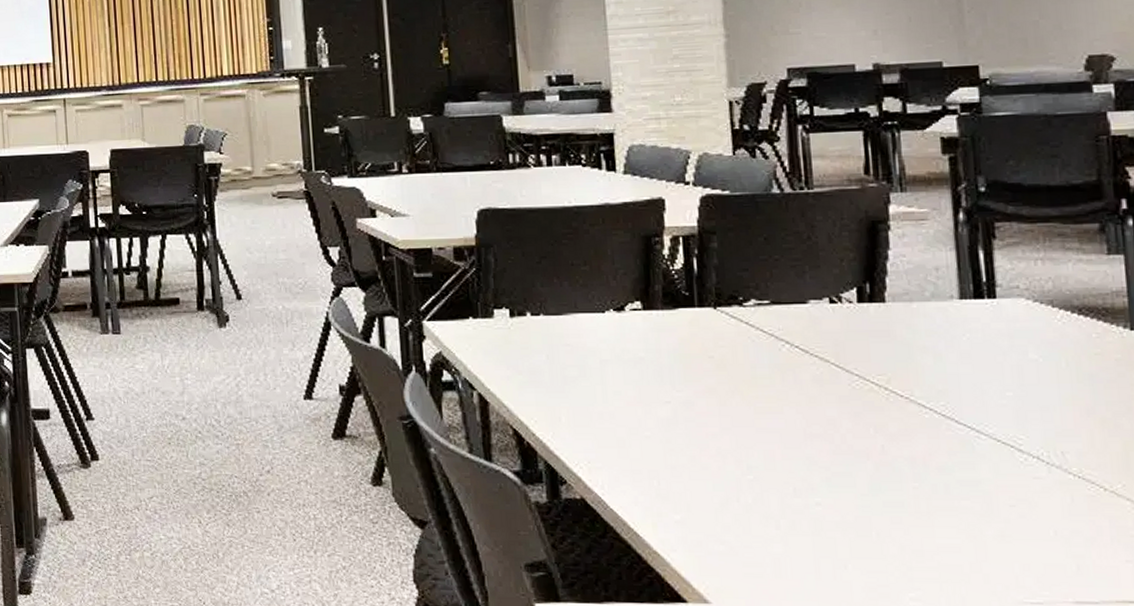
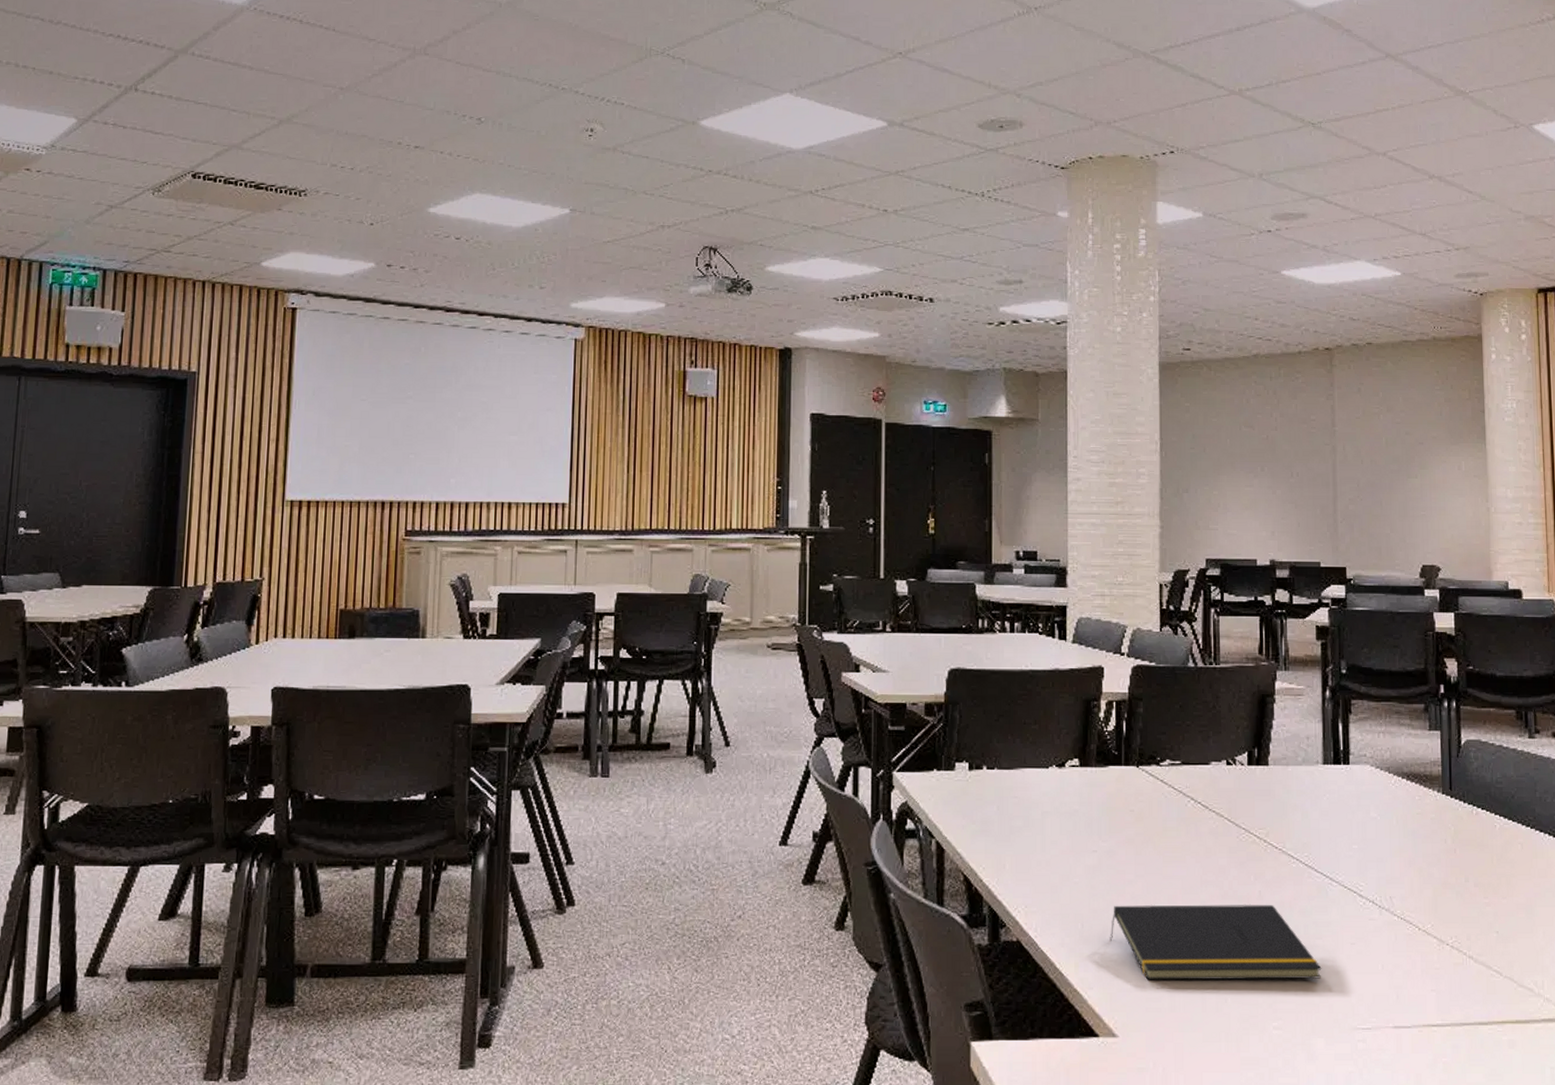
notepad: none [693,460,972,546] -> present [1109,904,1322,981]

